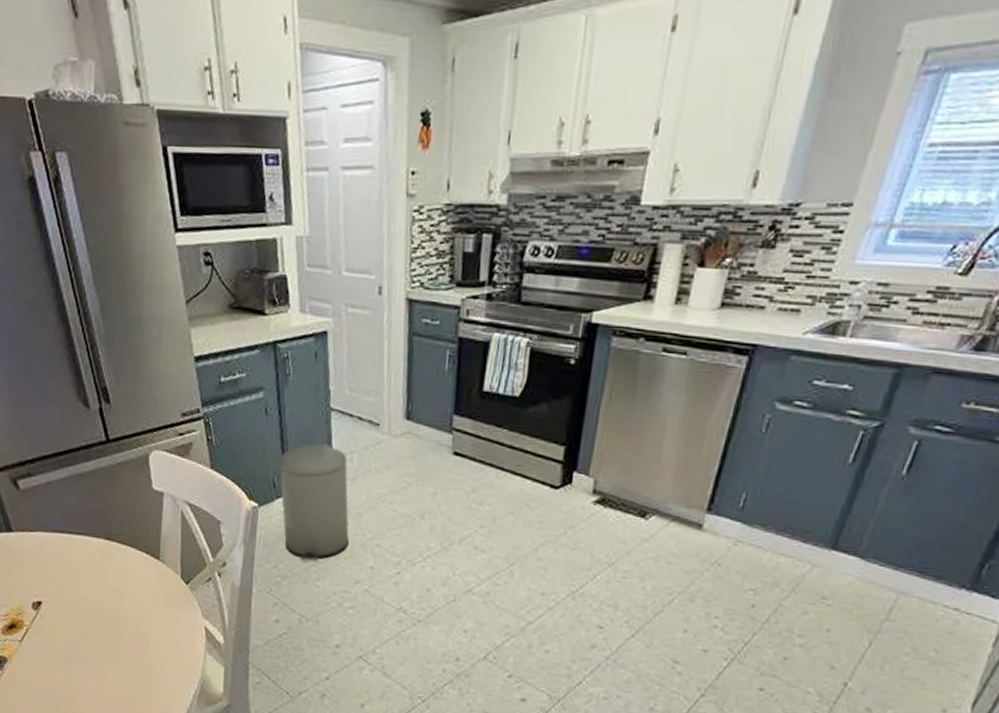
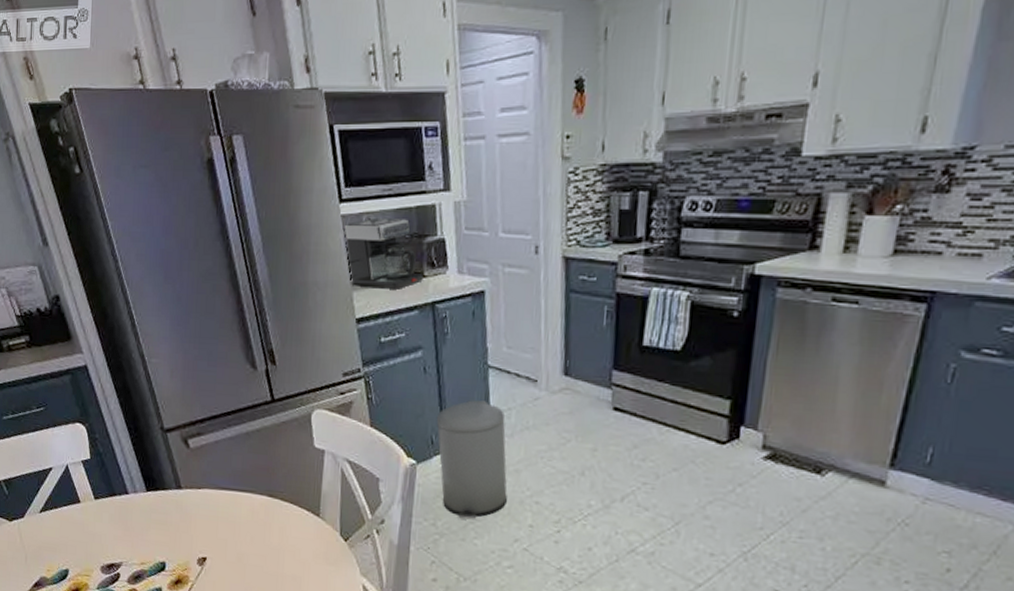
coffee maker: none [180,251,264,327] -> present [344,219,423,289]

